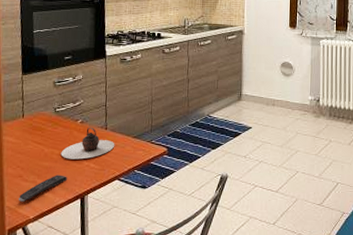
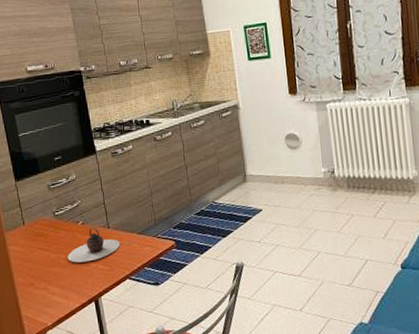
remote control: present [19,175,67,202] -> none [34,279,78,310]

